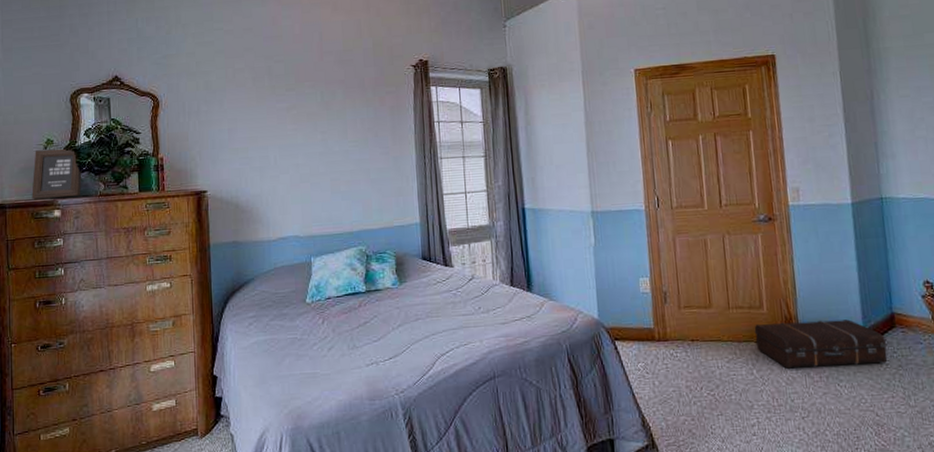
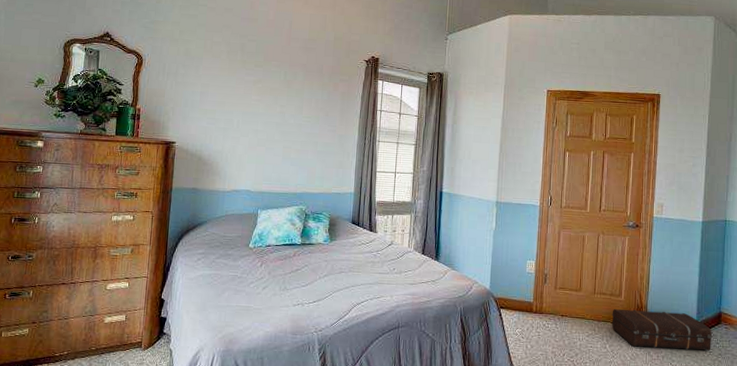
picture frame: present [32,148,82,200] -> none [18,87,67,133]

